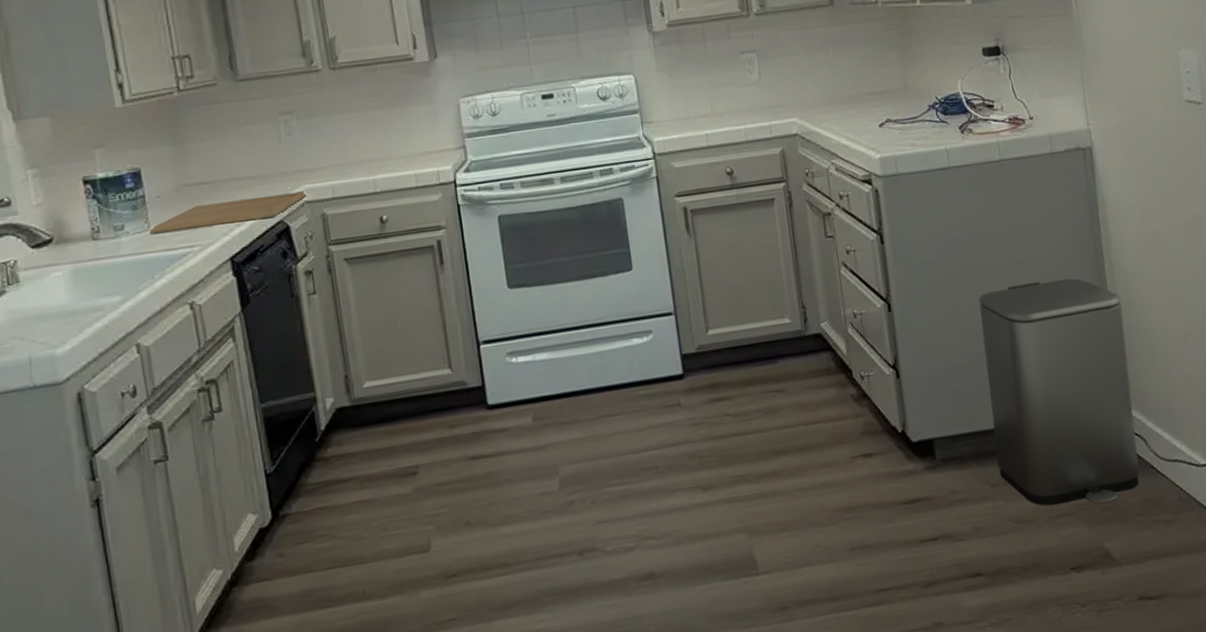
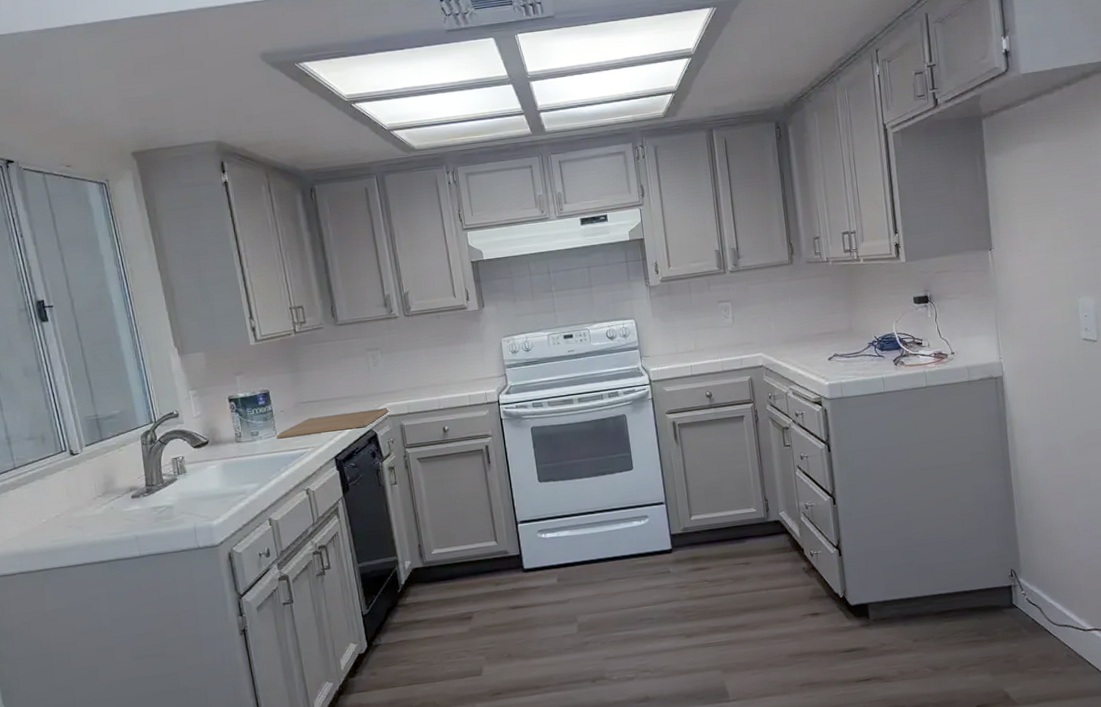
pedal bin: present [978,278,1139,506] -> none [906,480,1035,658]

